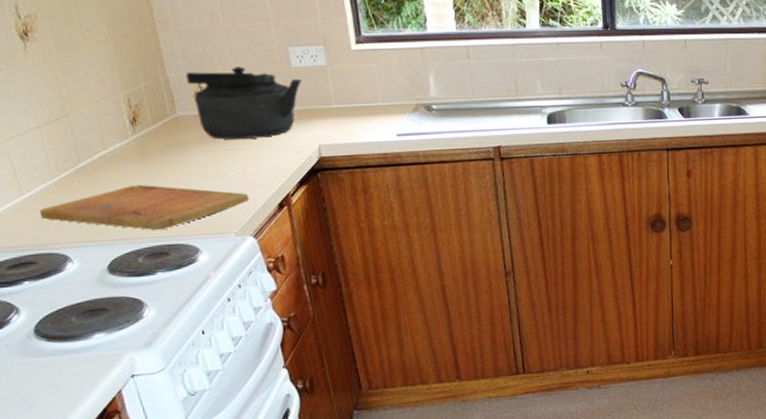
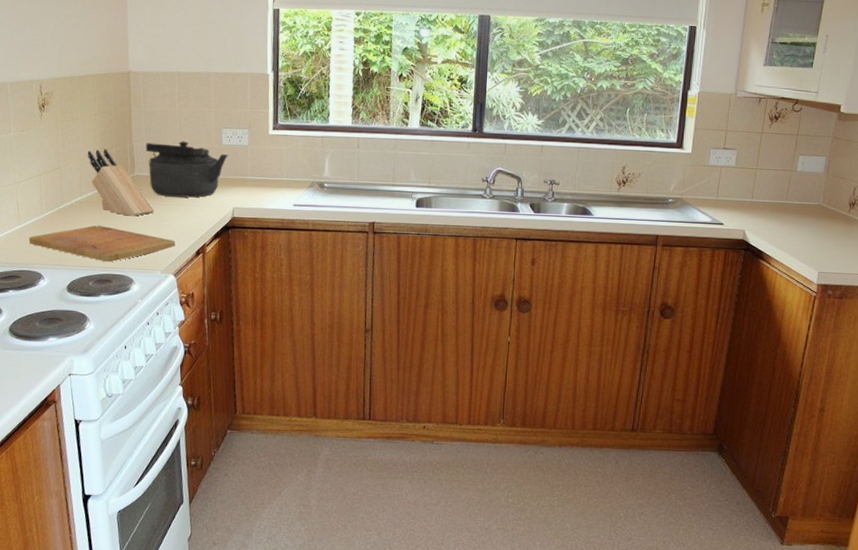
knife block: none [103,84,212,169] -> present [87,149,154,216]

